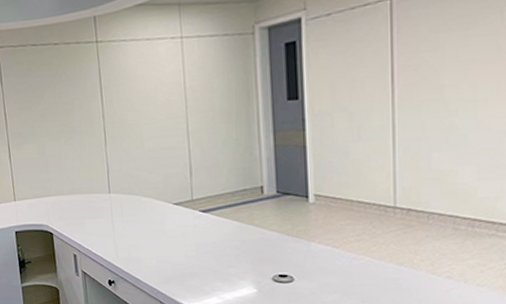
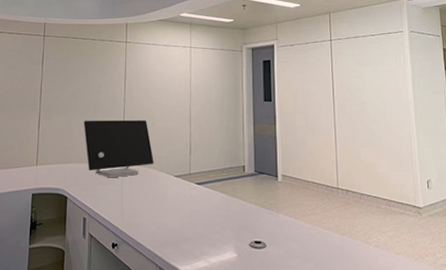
computer monitor: none [58,139,147,211] -> present [83,119,154,178]

